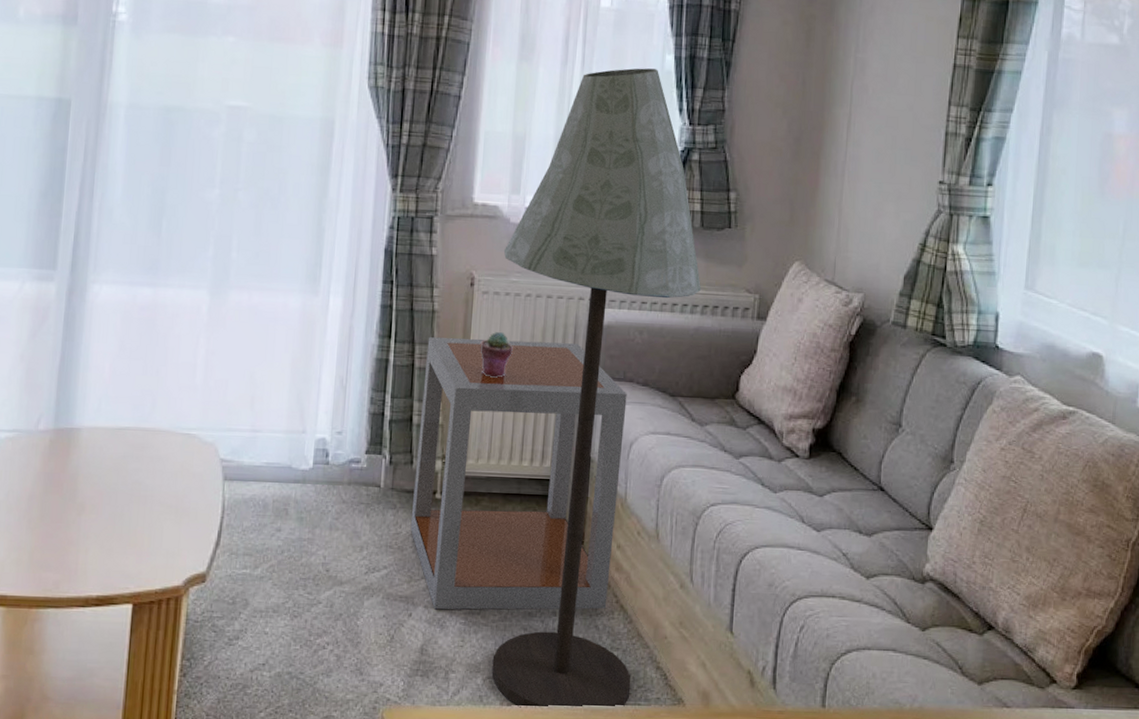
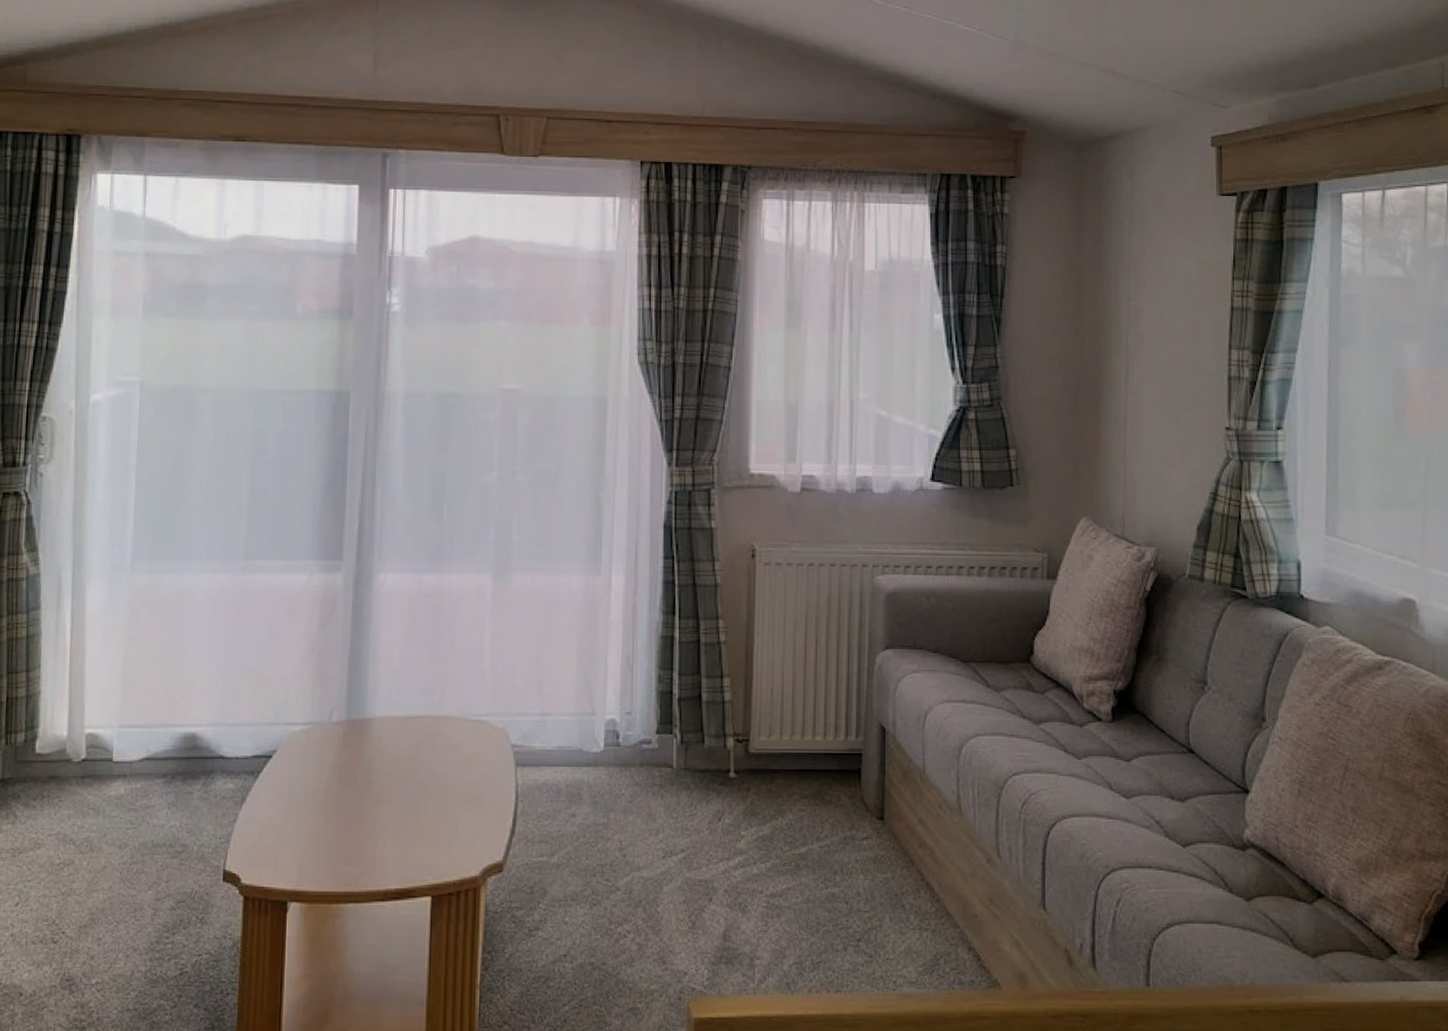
side table: present [410,337,627,610] -> none [705,611,918,893]
potted succulent: present [480,332,513,378] -> none [765,604,798,650]
floor lamp: present [491,68,701,708] -> none [784,329,987,995]

